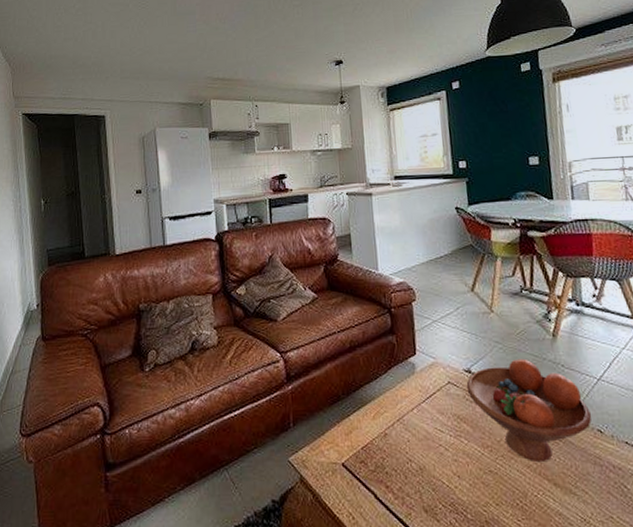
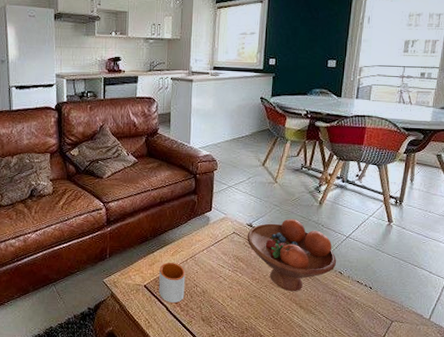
mug: none [359,429,397,487] -> present [158,263,186,303]

